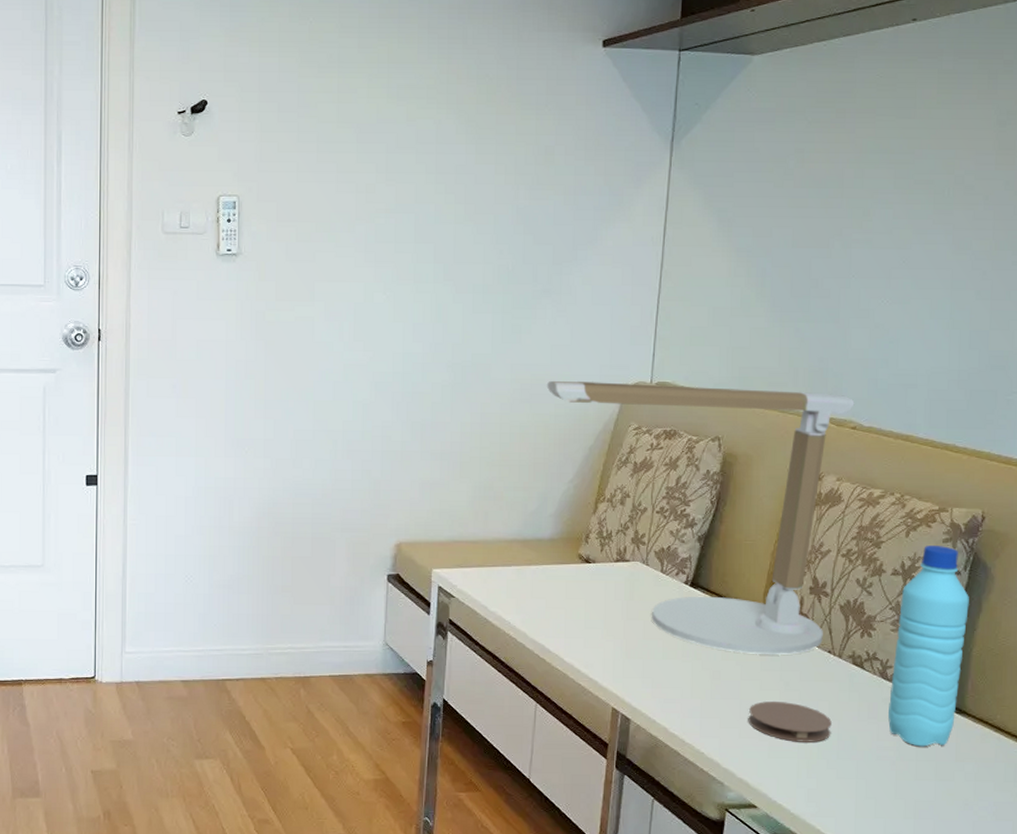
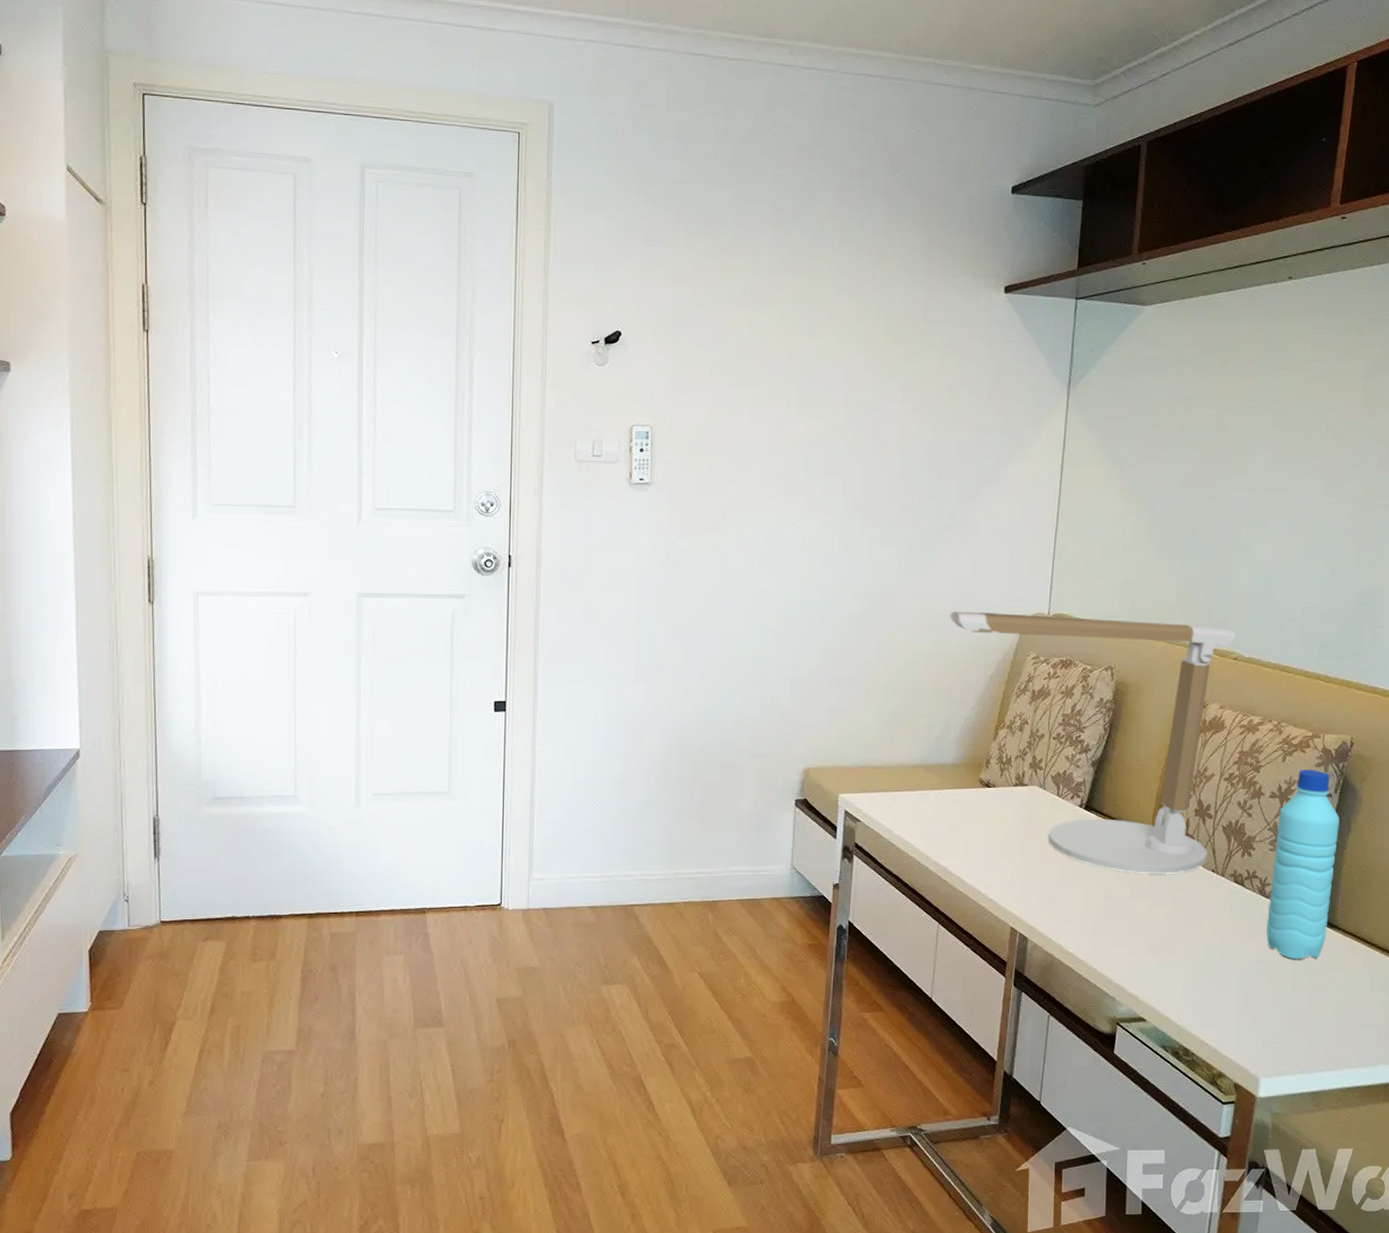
coaster: present [748,700,832,742] -> none [1138,918,1215,957]

